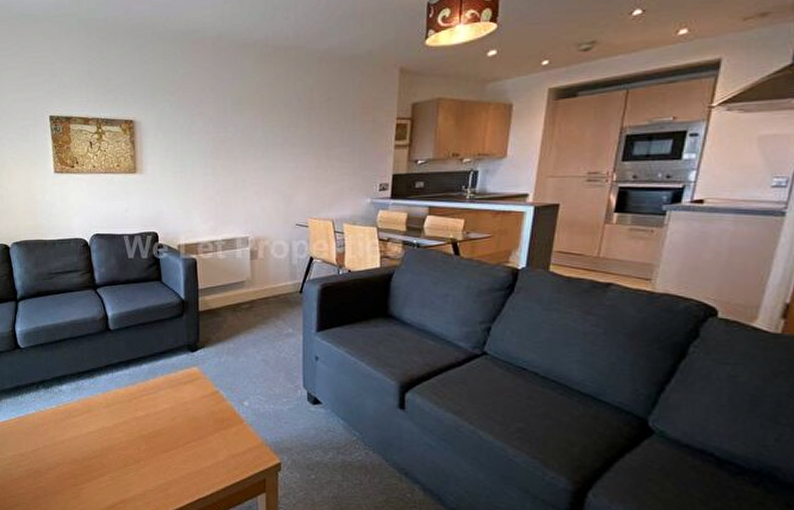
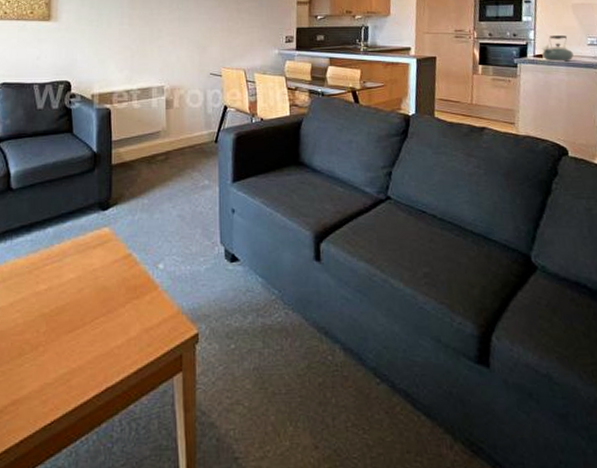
kettle: none [703,176,748,208] -> present [541,36,574,62]

